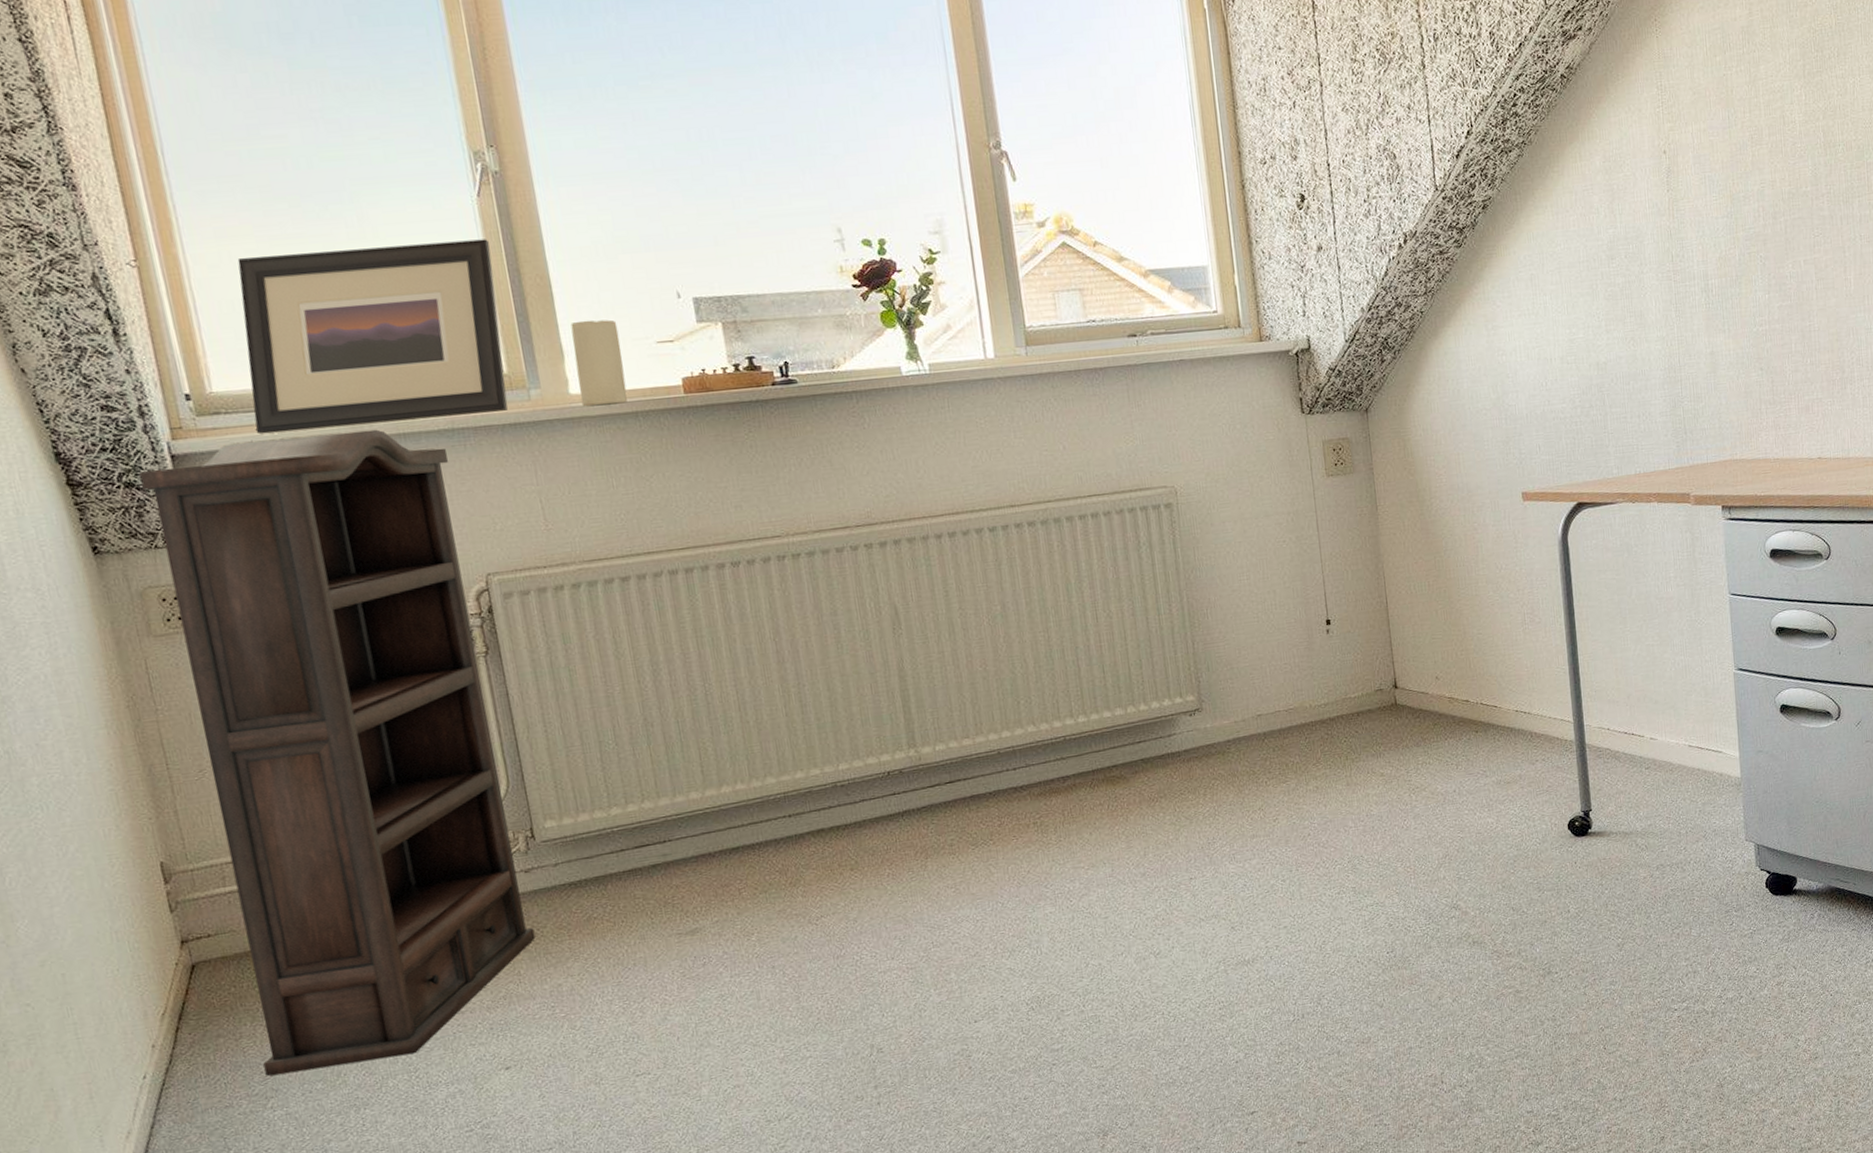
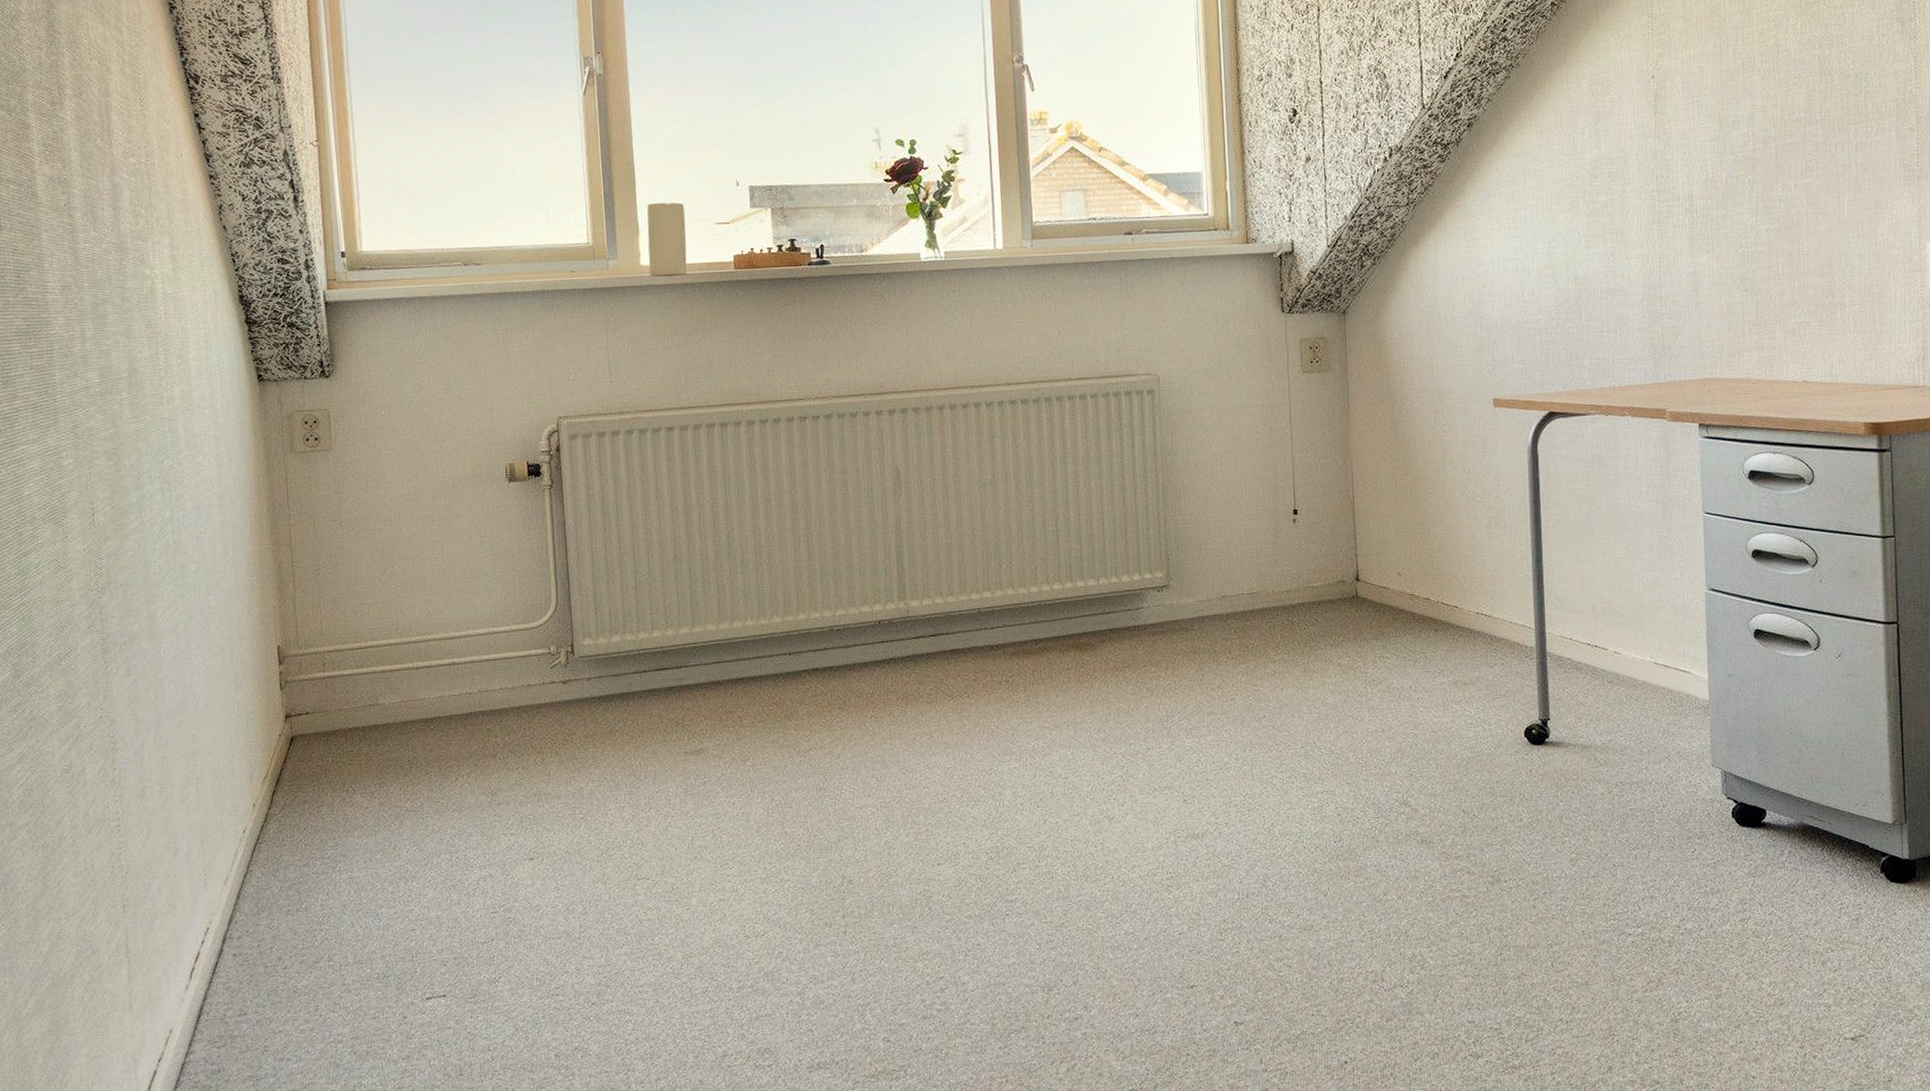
bookshelf: present [139,429,536,1076] -> none [300,288,566,842]
picture frame: present [237,239,508,435] -> none [391,131,590,288]

